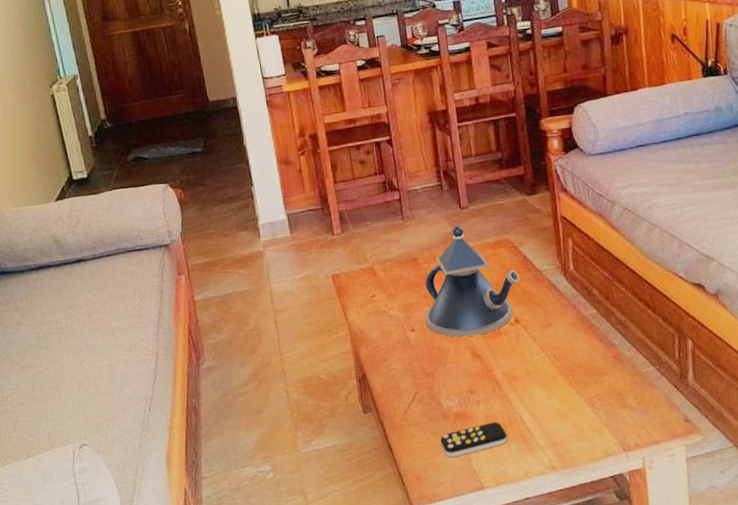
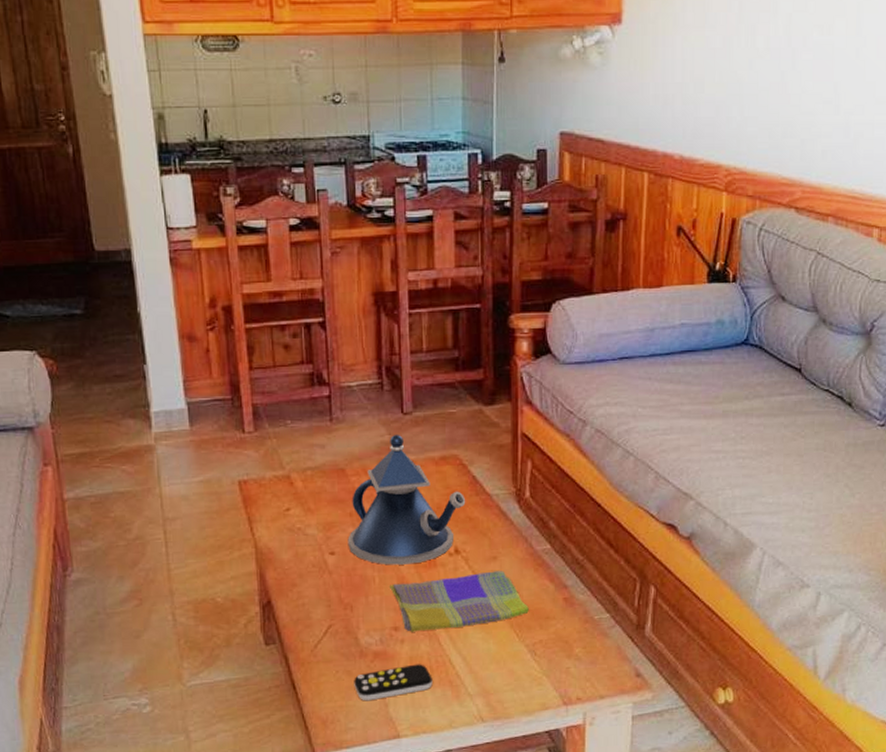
dish towel: none [463,335,584,394] -> present [390,571,529,632]

